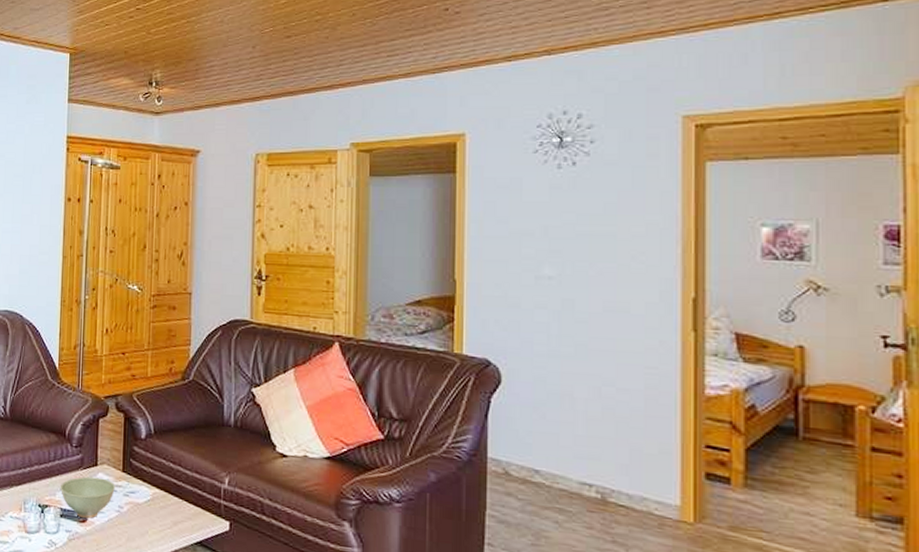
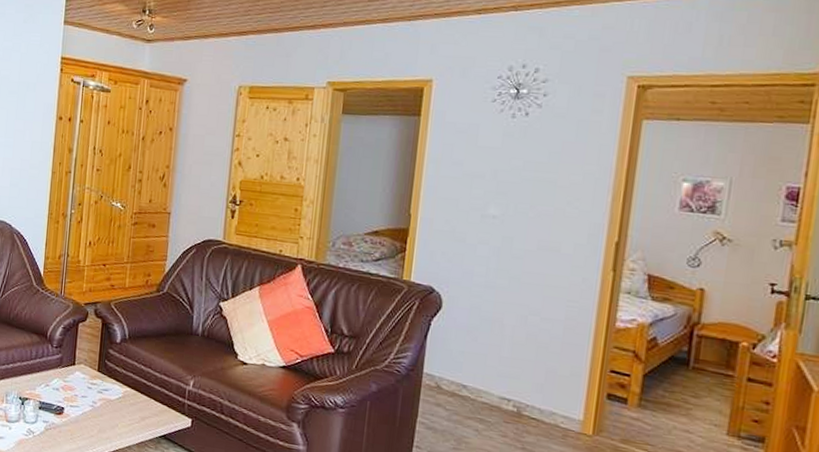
bowl: present [59,476,116,519] -> none [39,374,91,412]

